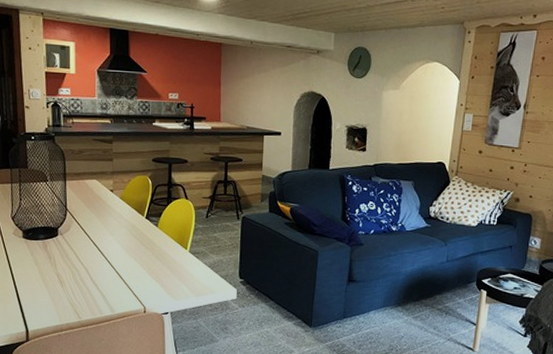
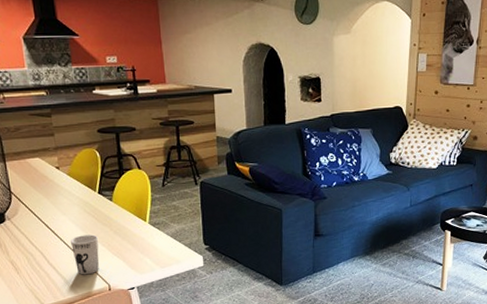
cup: none [114,256,141,295] -> present [71,234,99,275]

